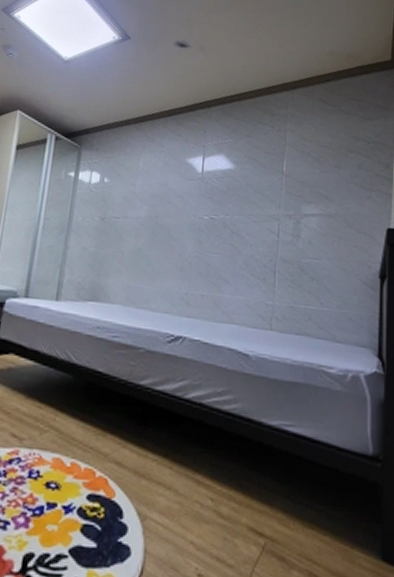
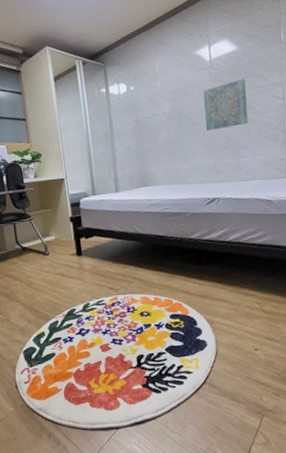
wall art: none [184,200,239,254] -> present [203,79,248,131]

